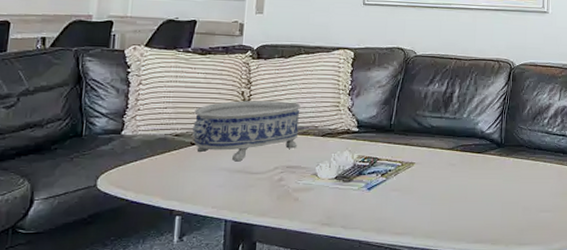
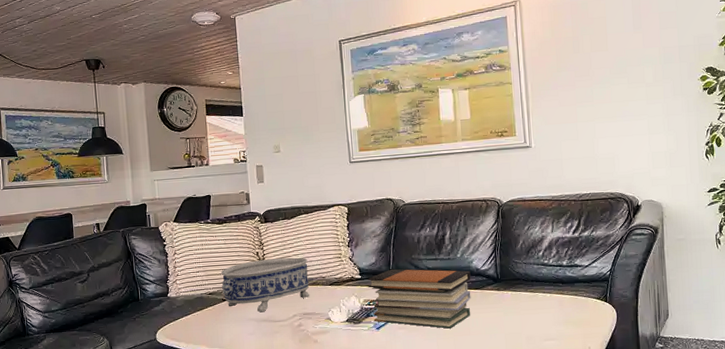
book stack: none [364,124,475,193] -> present [367,269,471,329]

